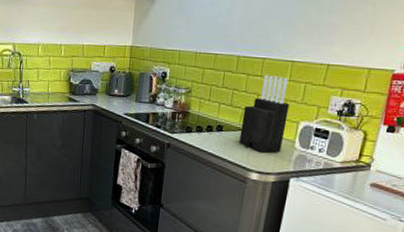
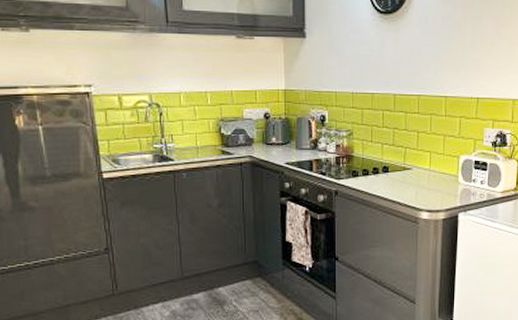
knife block: present [239,74,290,153] -> none [406,111,448,190]

